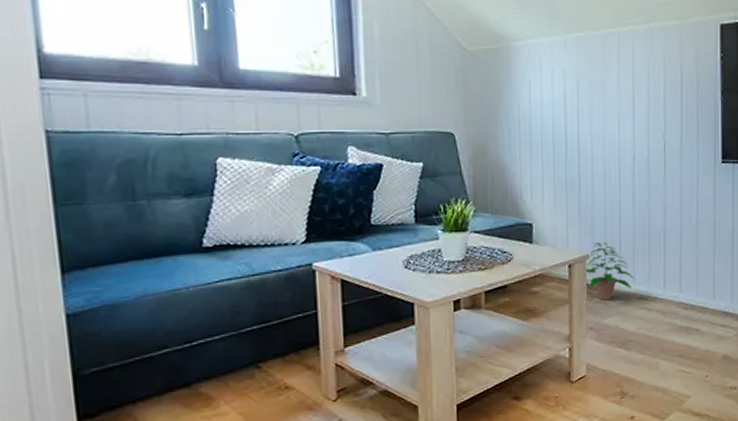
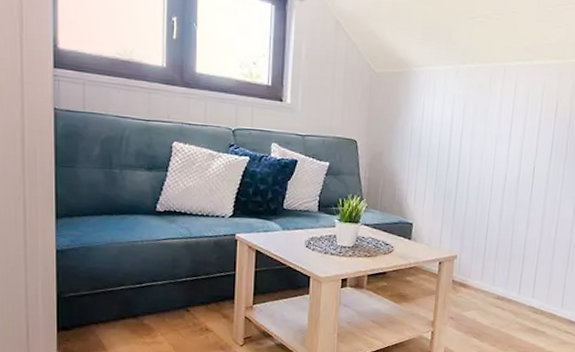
potted plant: present [583,242,634,301] -> none [451,246,494,297]

